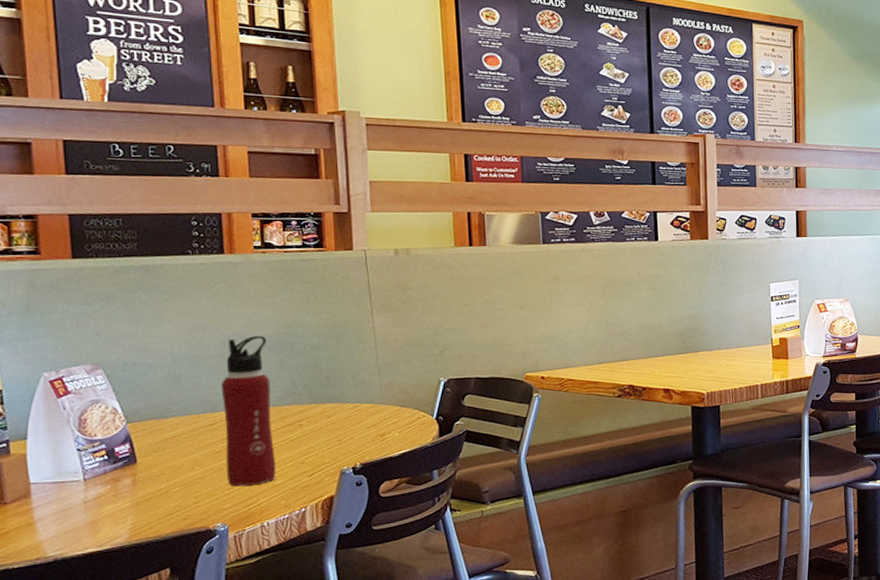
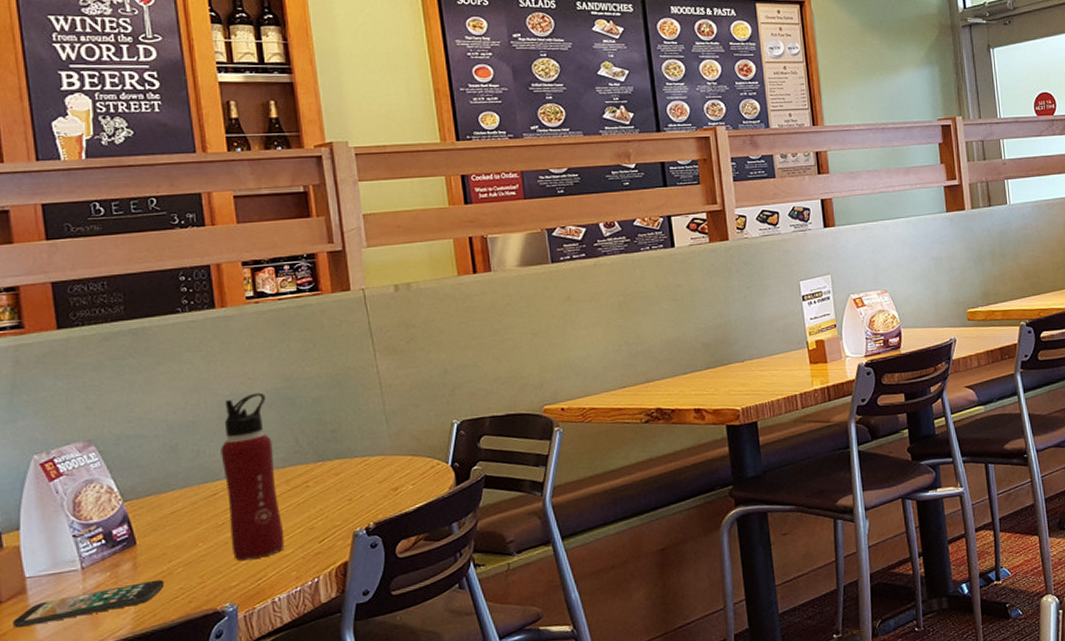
smartphone: none [15,496,161,529] -> present [12,579,165,629]

